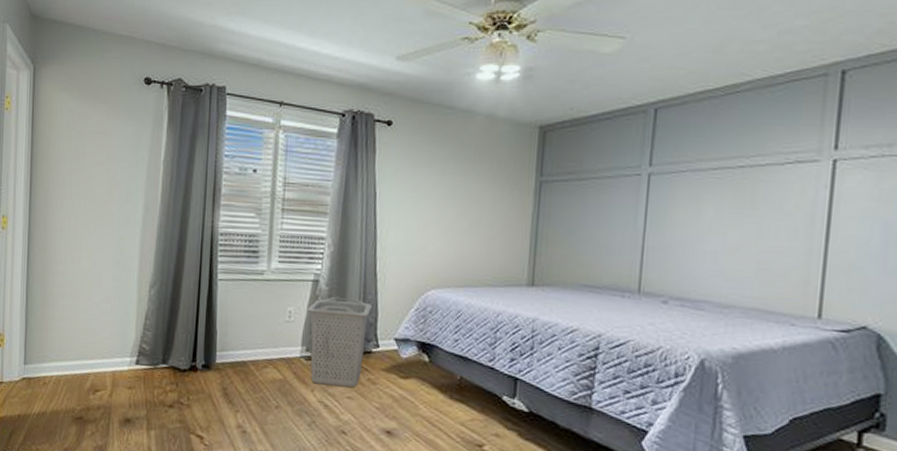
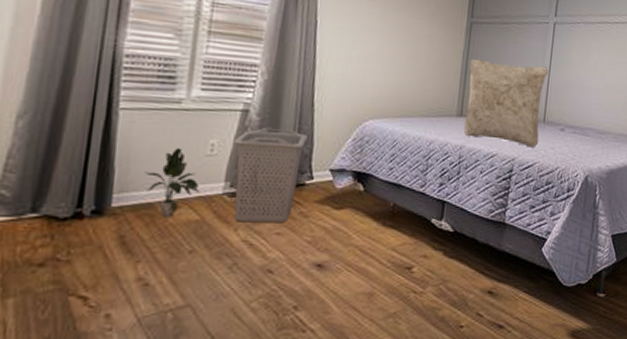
potted plant: none [238,314,282,375] -> present [144,147,201,217]
pillow: none [536,222,642,323] -> present [463,59,548,148]

